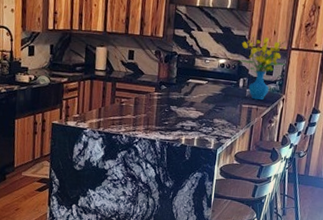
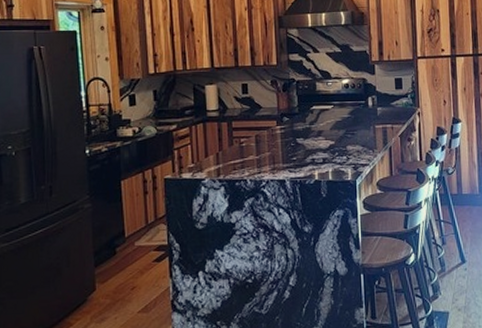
bouquet: present [238,34,286,100] -> none [362,48,414,118]

